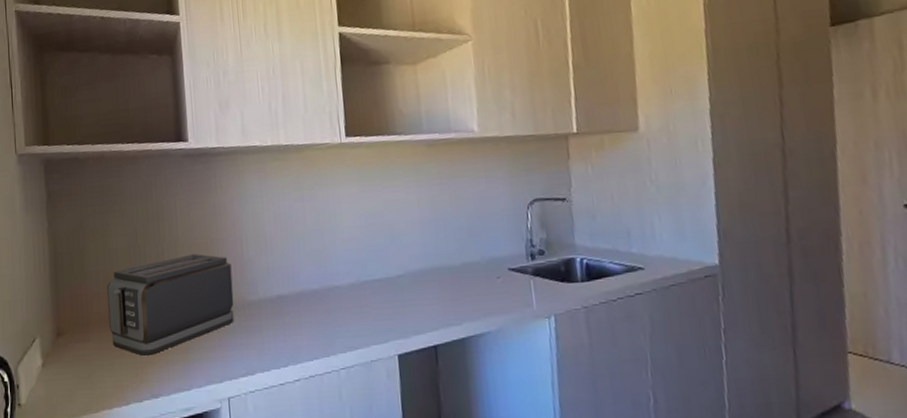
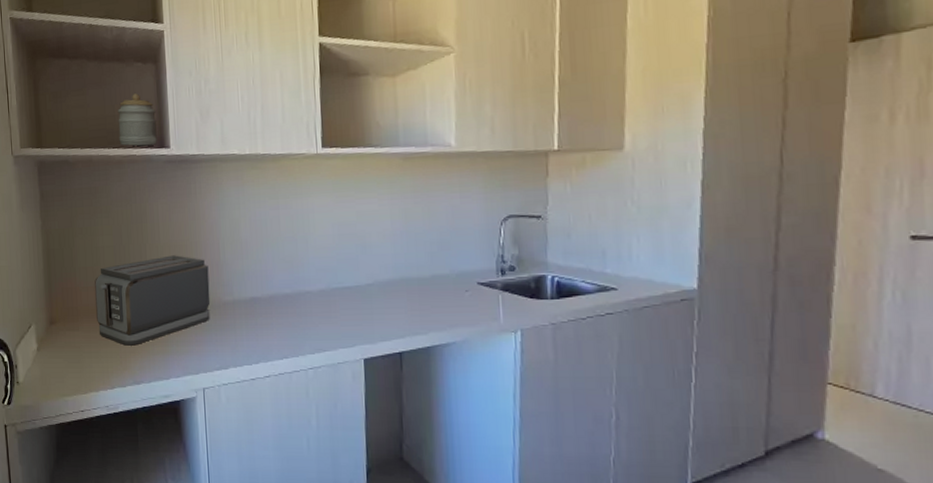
jar: none [131,86,174,141] -> present [117,93,157,147]

